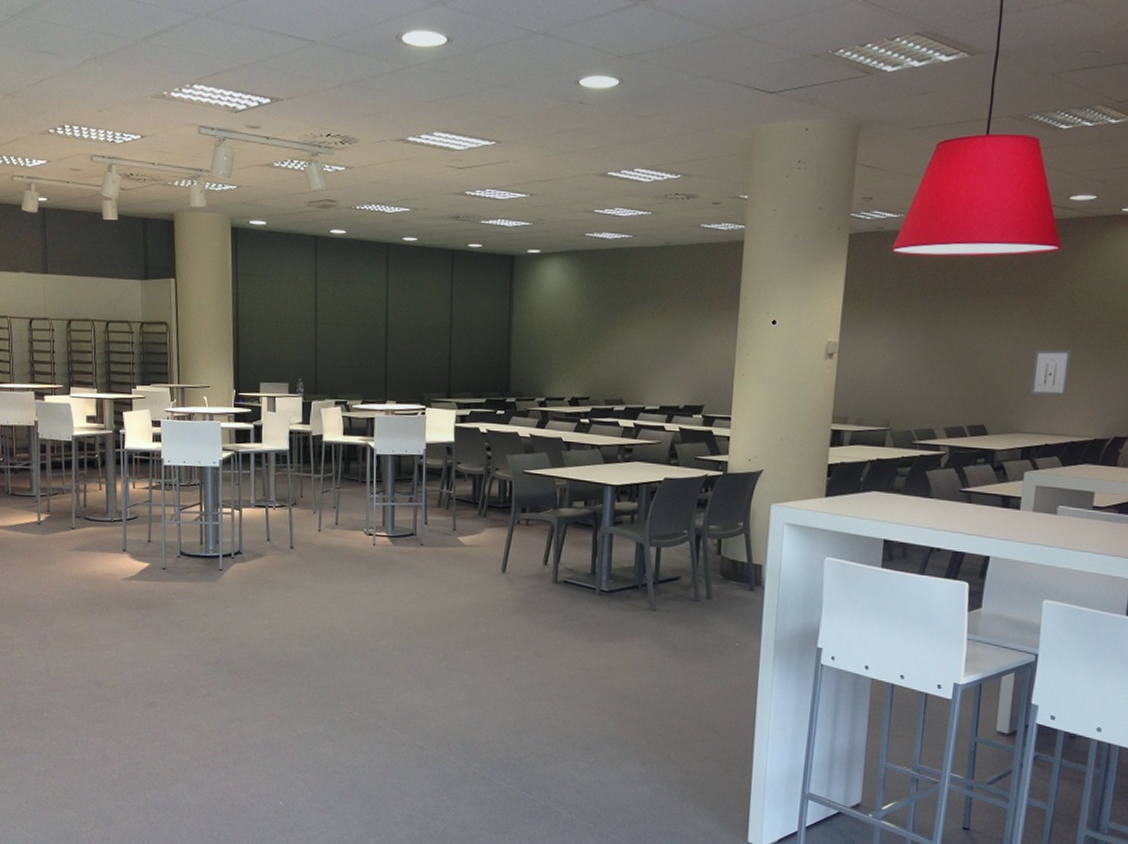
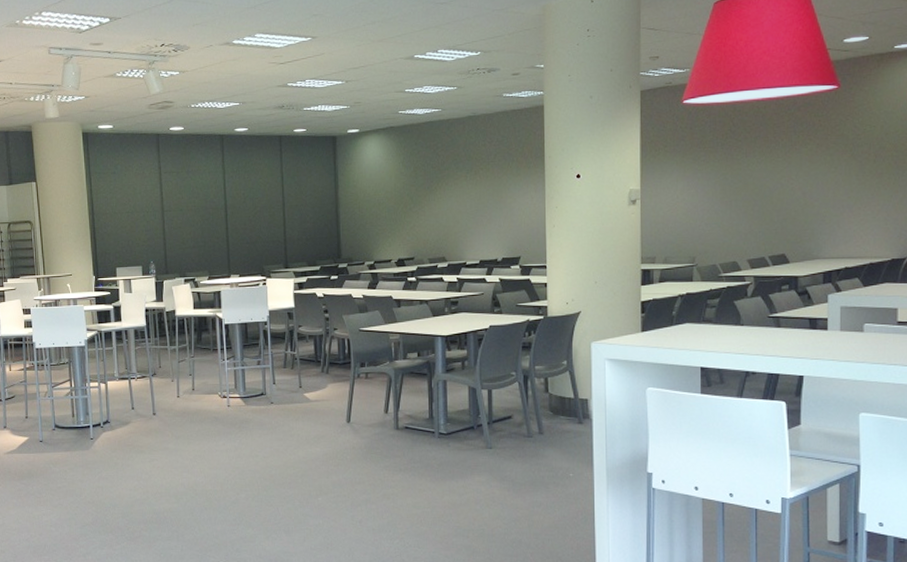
wall art: present [1030,349,1072,397] -> none [825,179,861,224]

